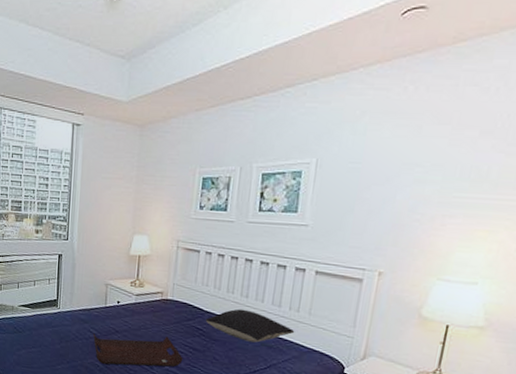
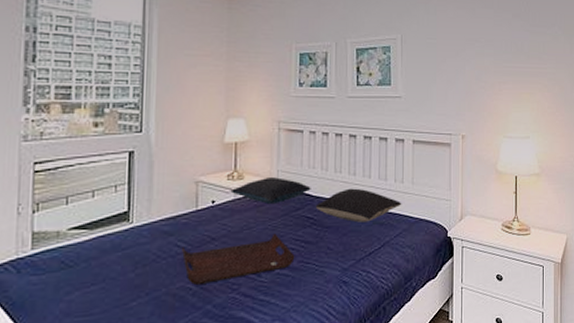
pillow: none [132,288,203,312] -> present [230,177,311,205]

